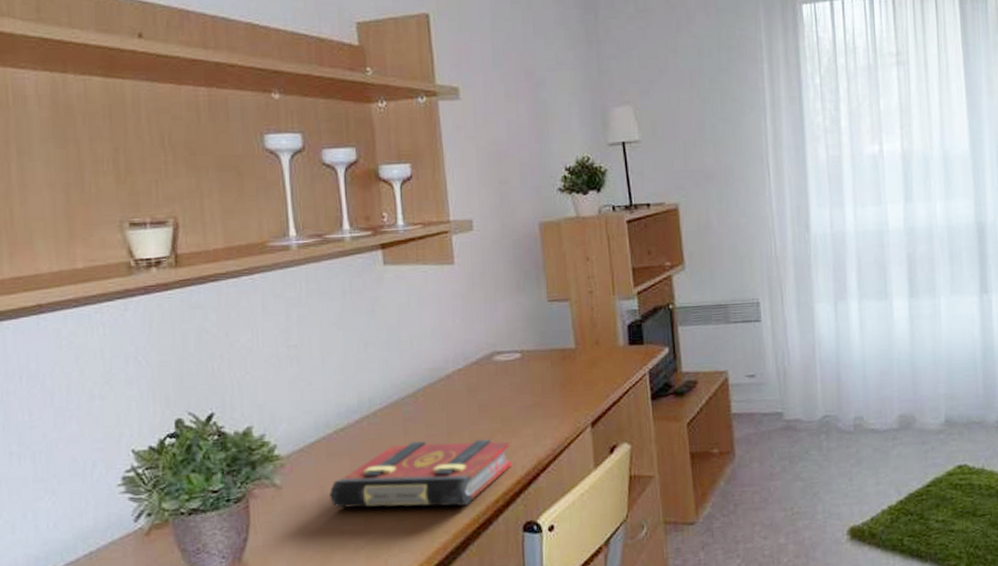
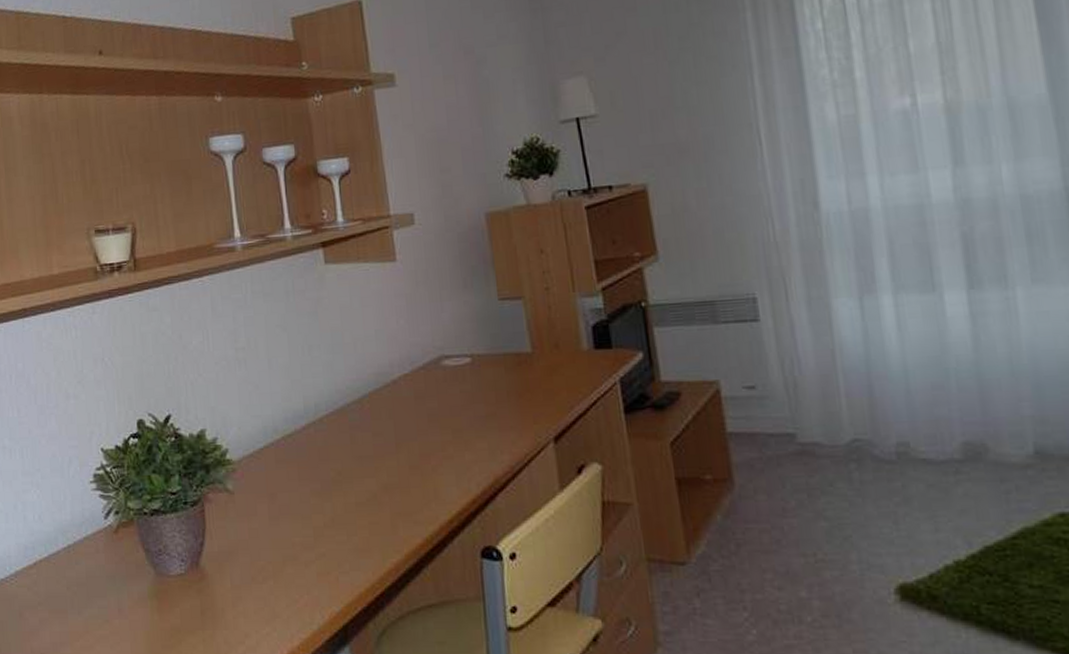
book: present [329,438,512,508] -> none [279,450,466,524]

